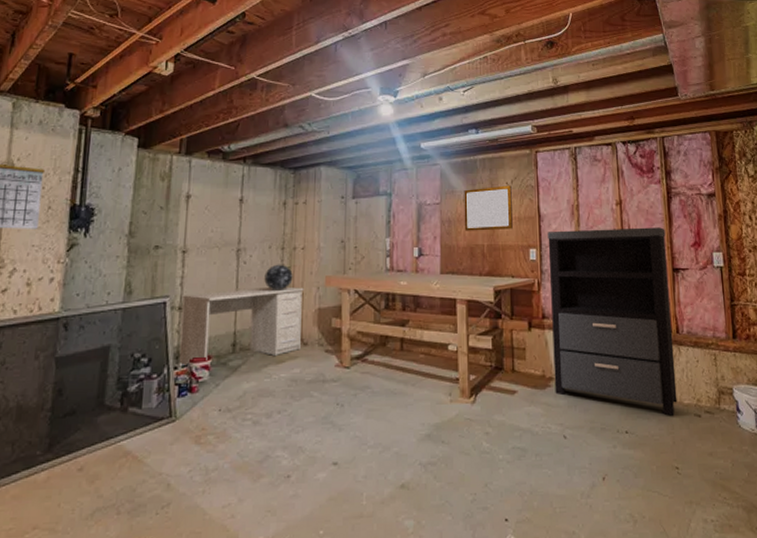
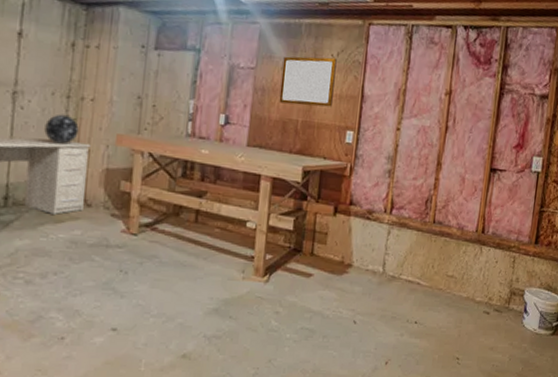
shelving unit: present [548,227,678,416] -> none [351,114,491,311]

